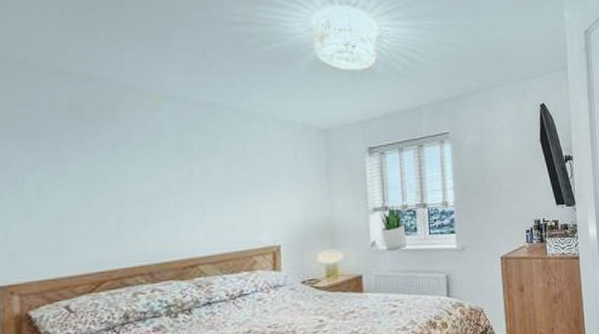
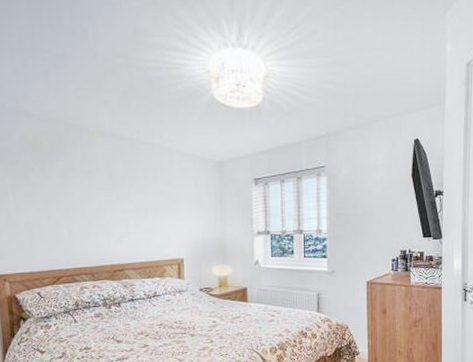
planter: present [380,205,407,252] -> none [263,230,284,270]

